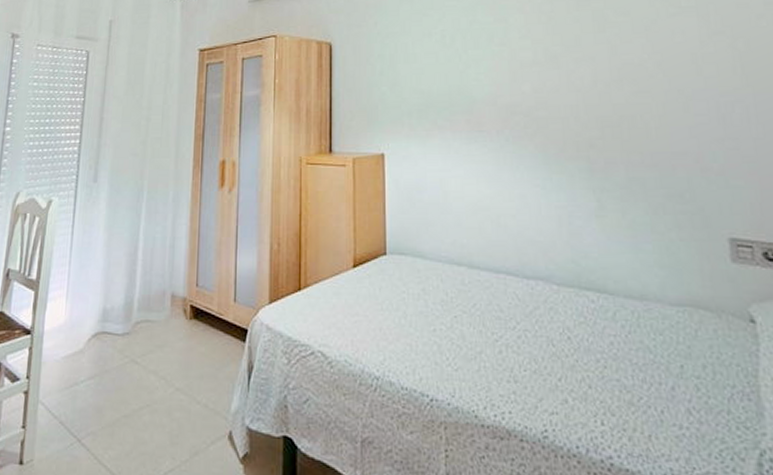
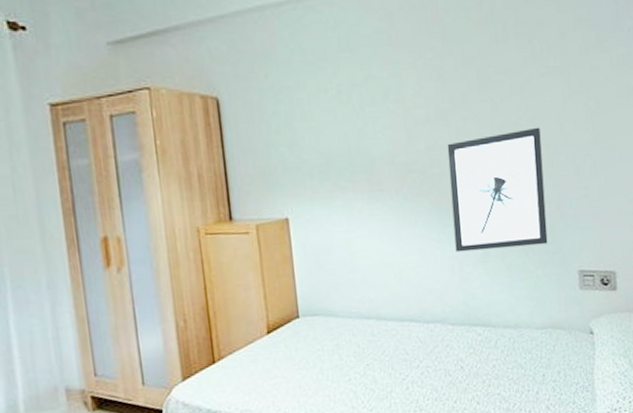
wall art: none [556,70,684,202] -> present [447,127,548,253]

